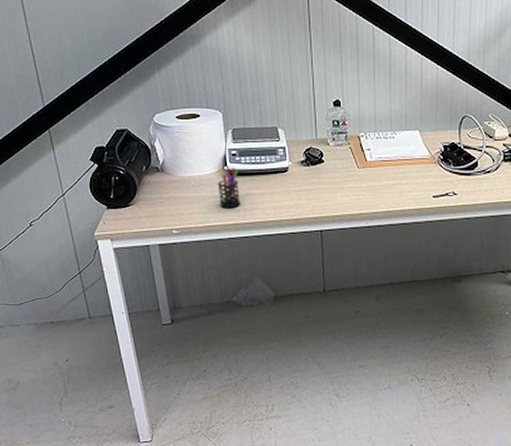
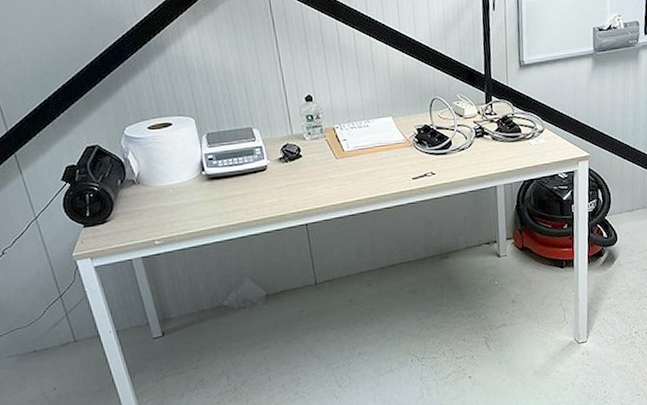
pen holder: present [217,167,240,209] -> none [195,172,222,214]

